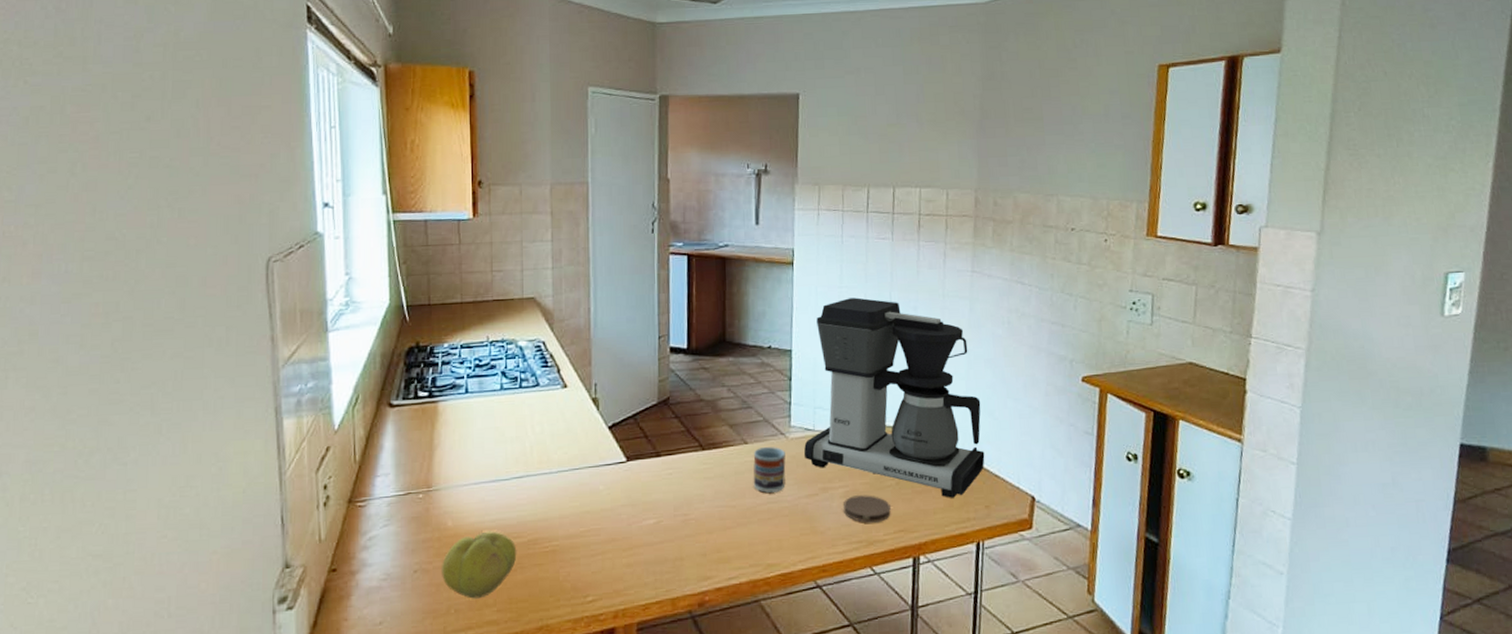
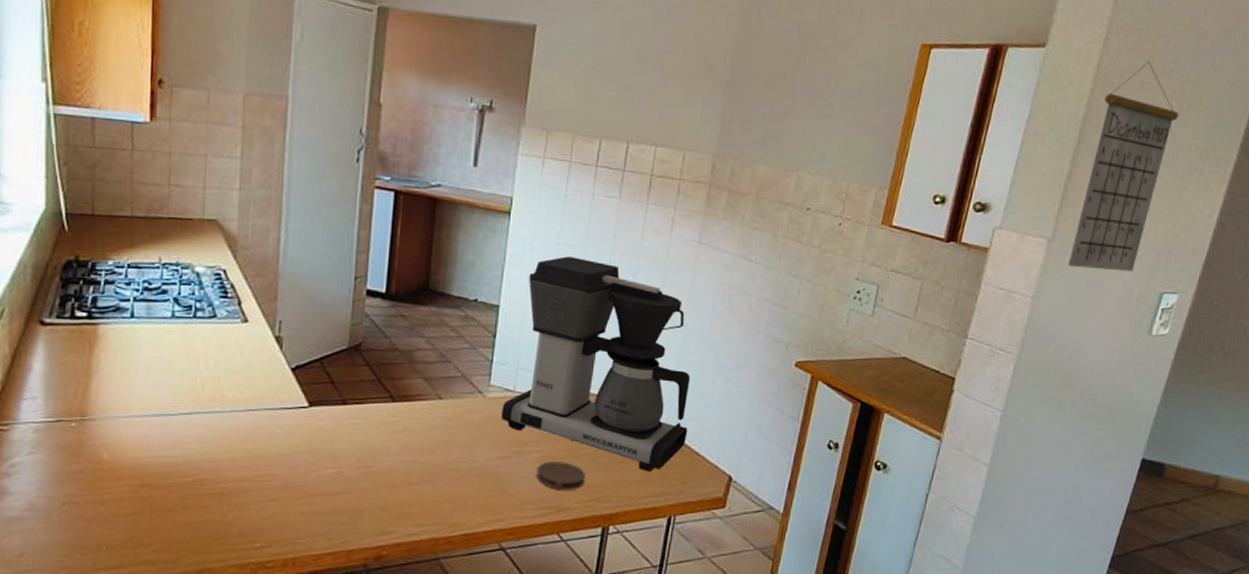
fruit: present [442,531,517,599] -> none [94,467,180,537]
cup: present [753,447,786,493] -> none [444,404,481,451]
calendar: none [1342,53,1429,257] -> present [1068,62,1179,272]

